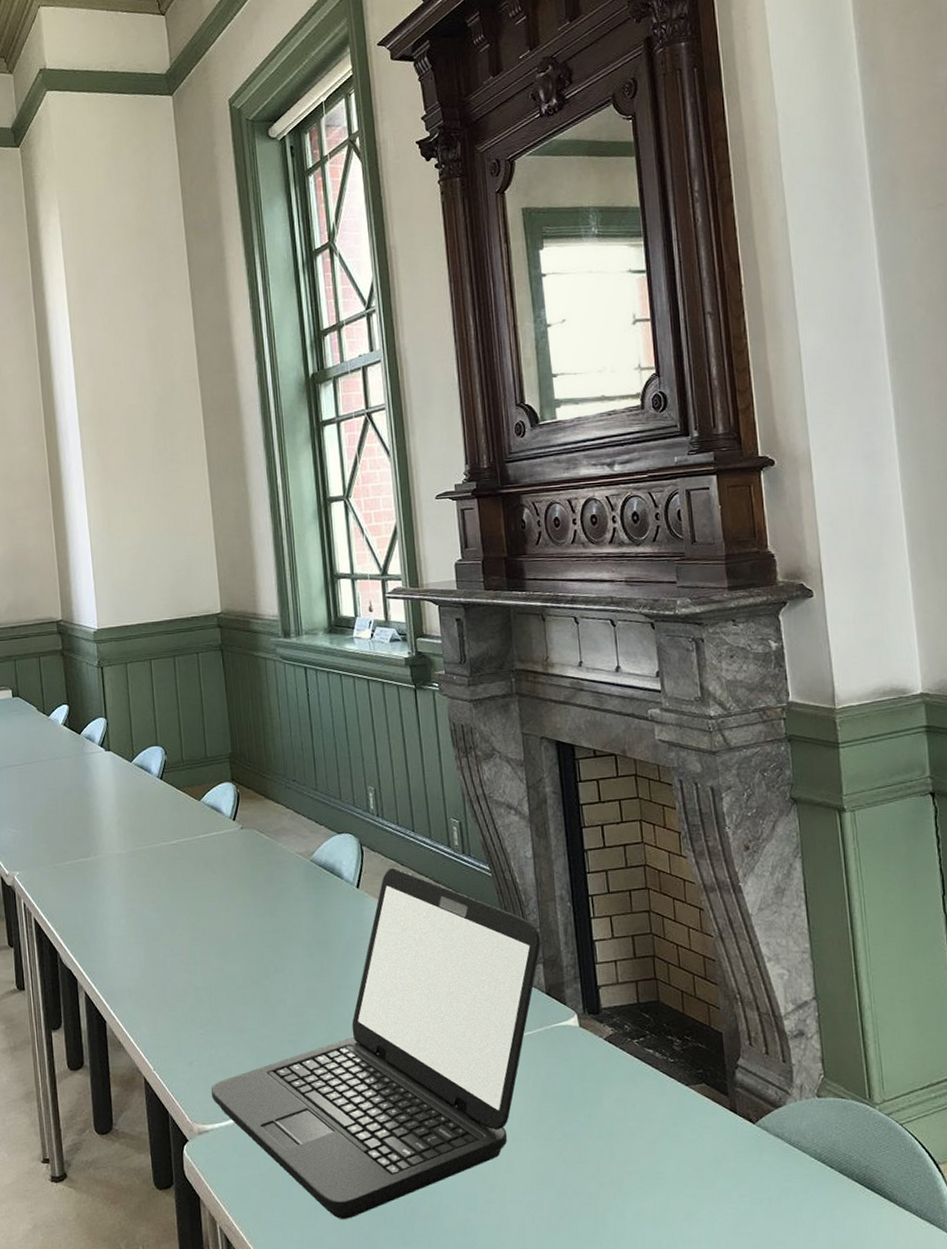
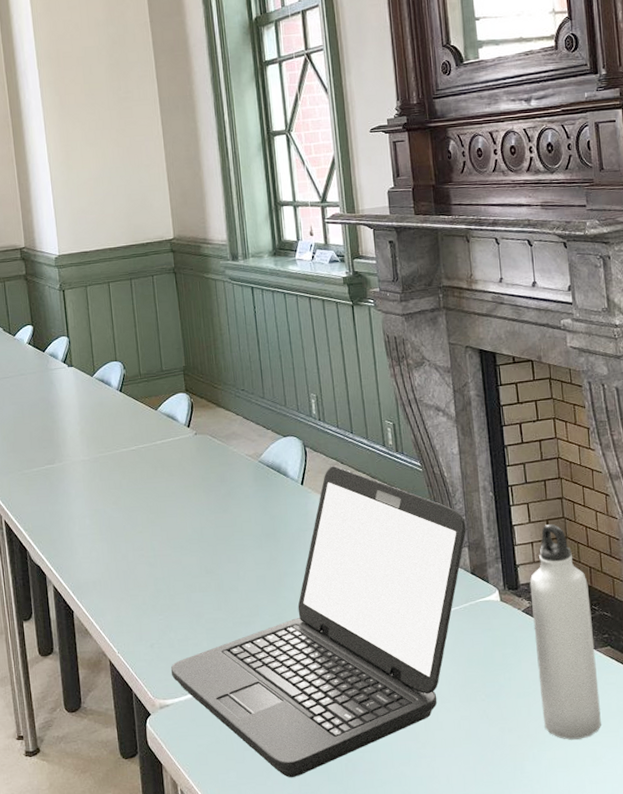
water bottle: none [613,941,695,1190] -> present [530,524,601,740]

